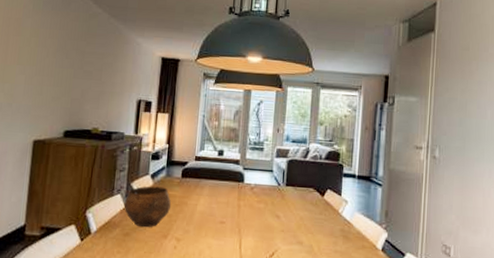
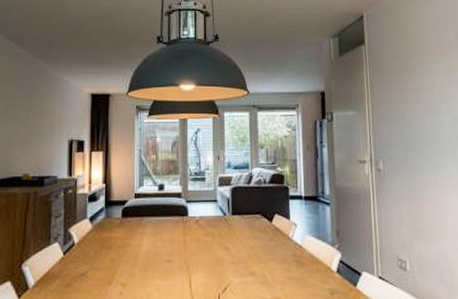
bowl: present [124,186,171,228] -> none [62,229,112,276]

